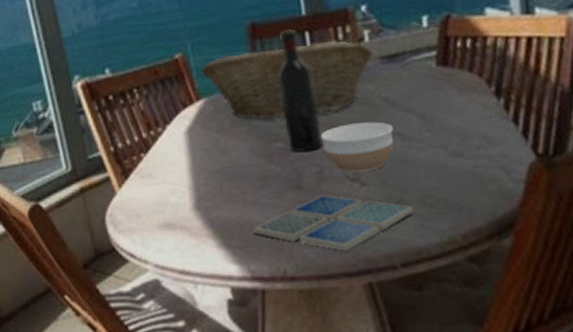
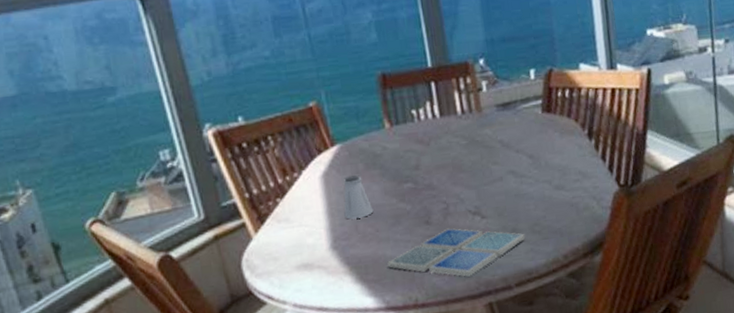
fruit basket: present [201,40,374,121] -> none [335,89,491,164]
saltshaker: none [208,131,240,179] -> present [343,174,374,220]
wine bottle: present [277,29,322,152] -> none [407,80,448,191]
bowl: present [320,121,394,173] -> none [446,162,508,208]

